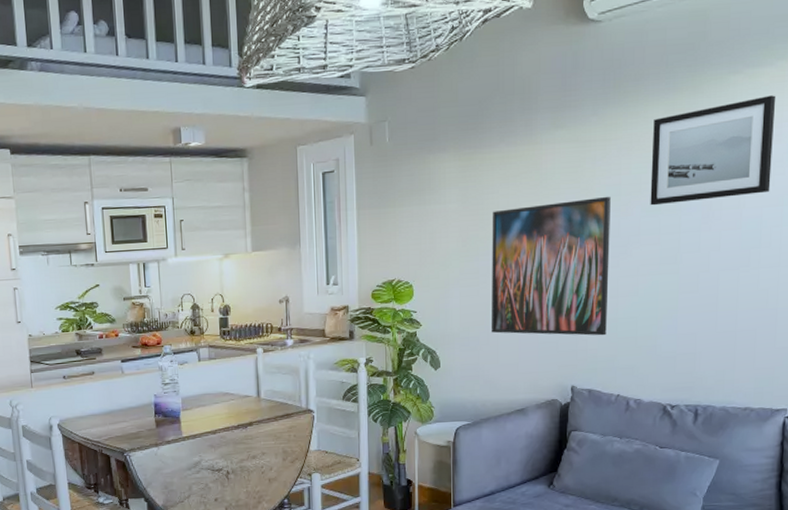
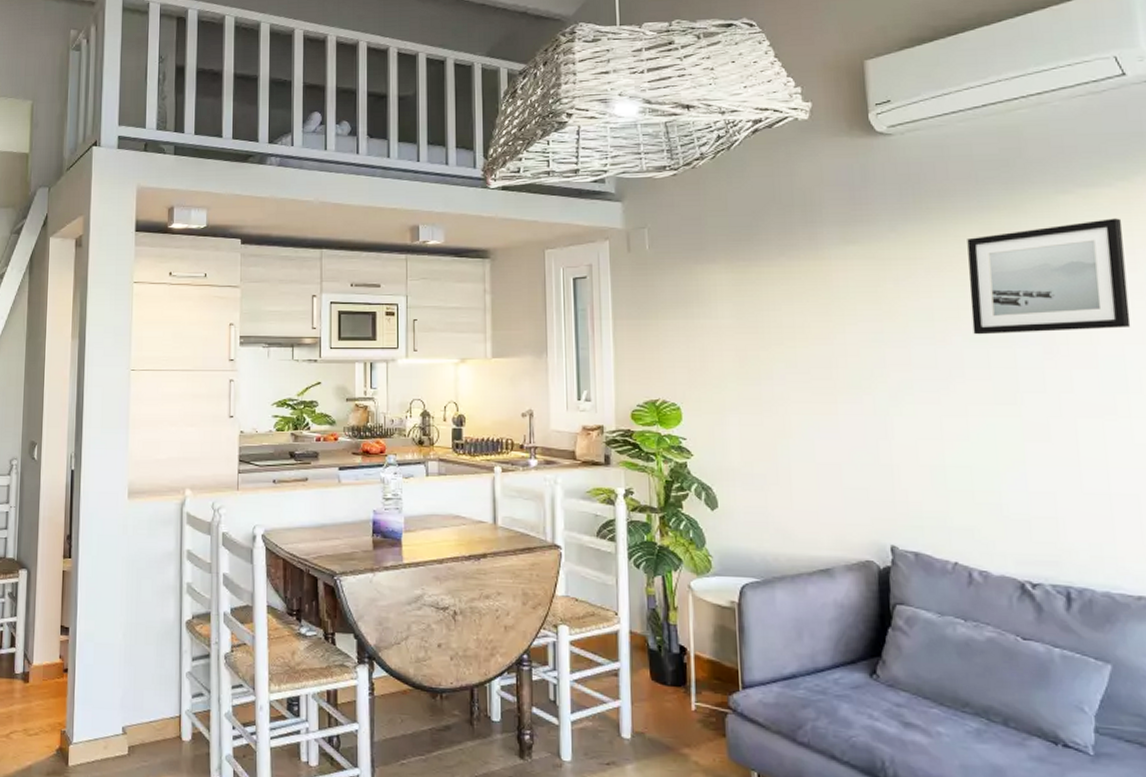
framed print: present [492,196,611,336] -> none [774,321,932,486]

